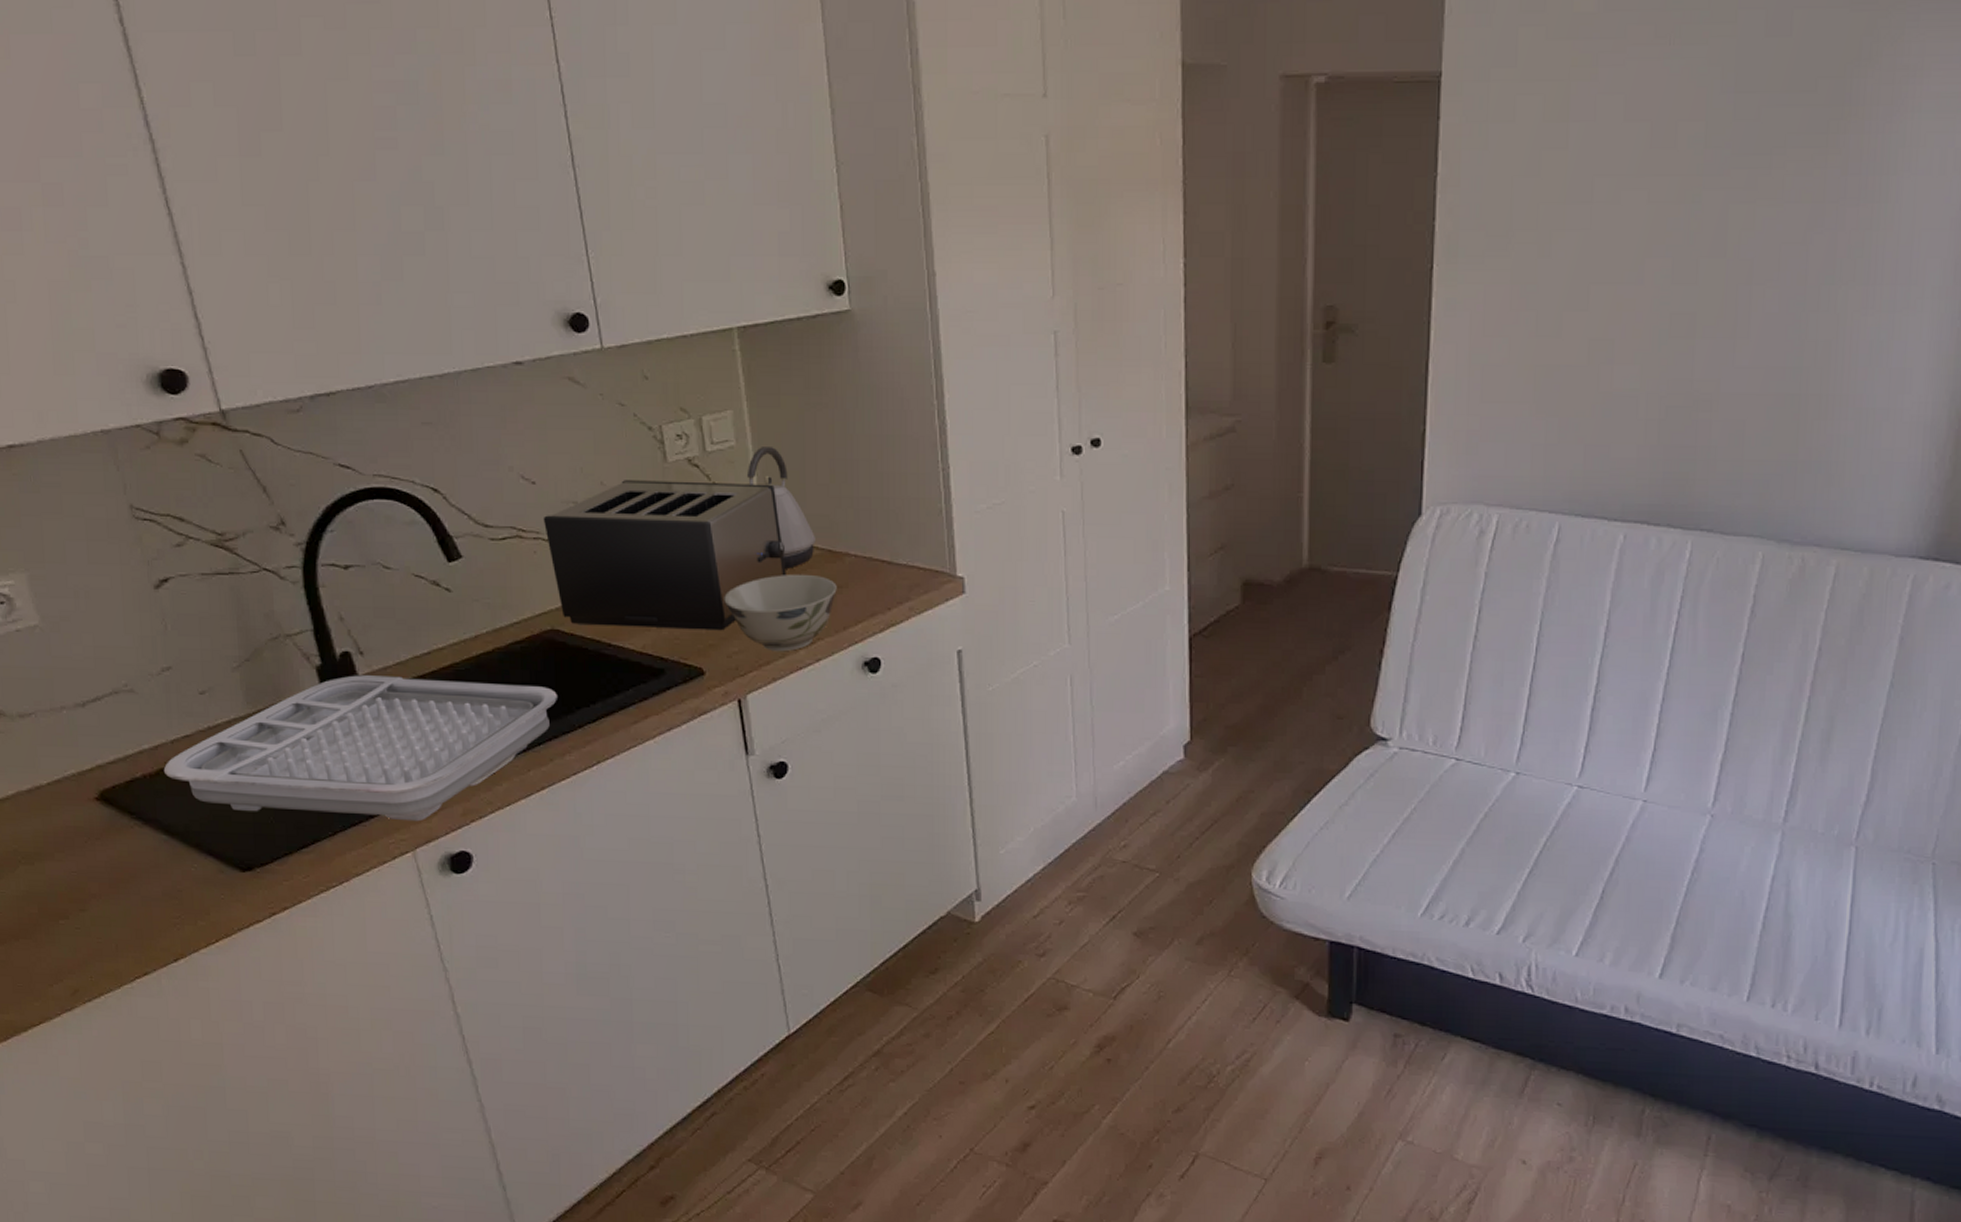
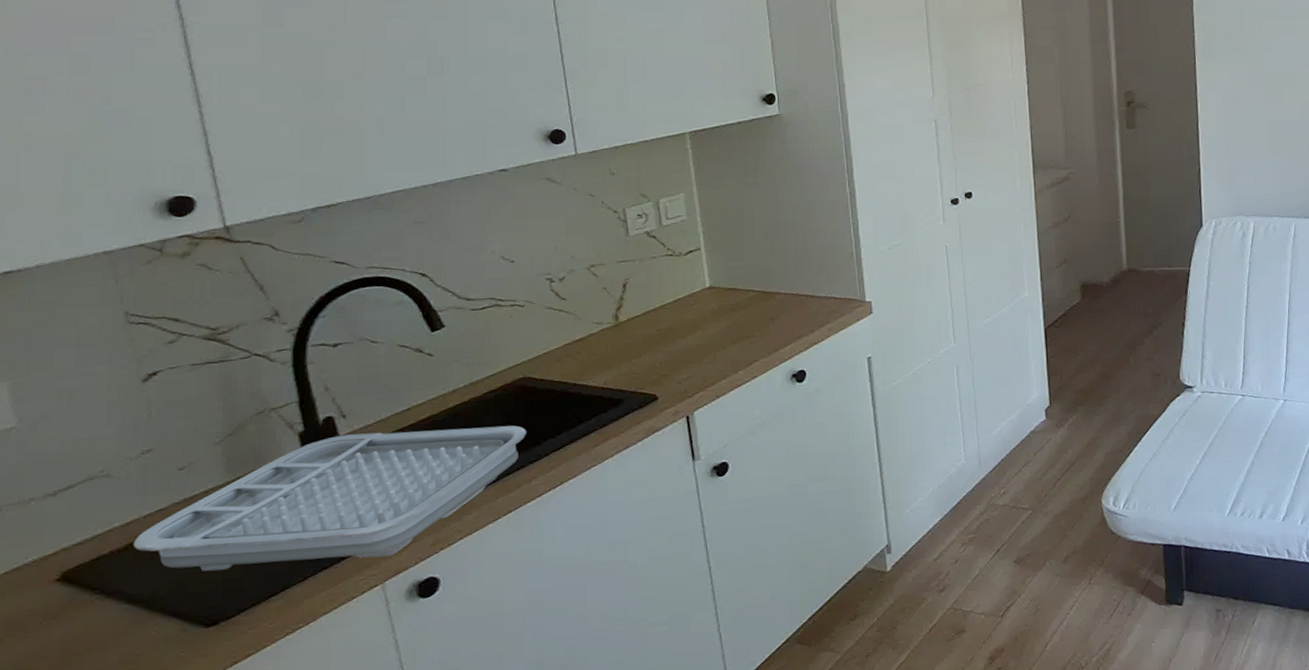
toaster: present [543,480,786,631] -> none [519,246,728,371]
bowl: present [724,574,837,652] -> none [675,311,770,375]
kettle: present [746,447,815,569] -> none [695,218,752,309]

